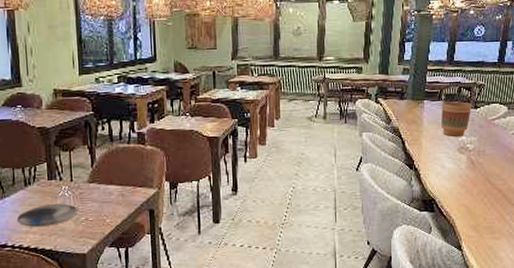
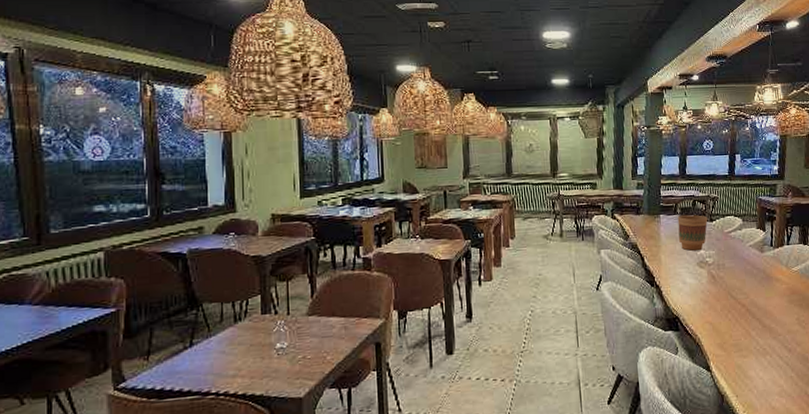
plate: present [16,204,77,228] -> none [223,340,294,370]

